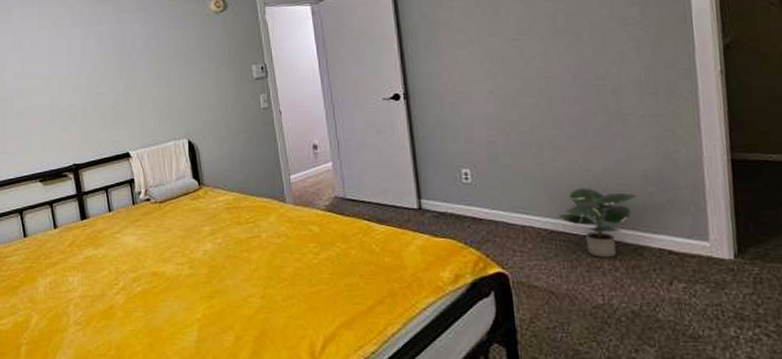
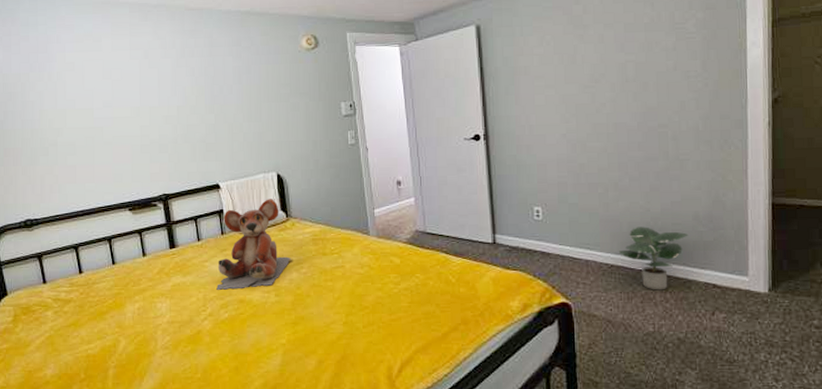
stuffed animal: none [129,166,207,262] -> present [216,199,293,290]

